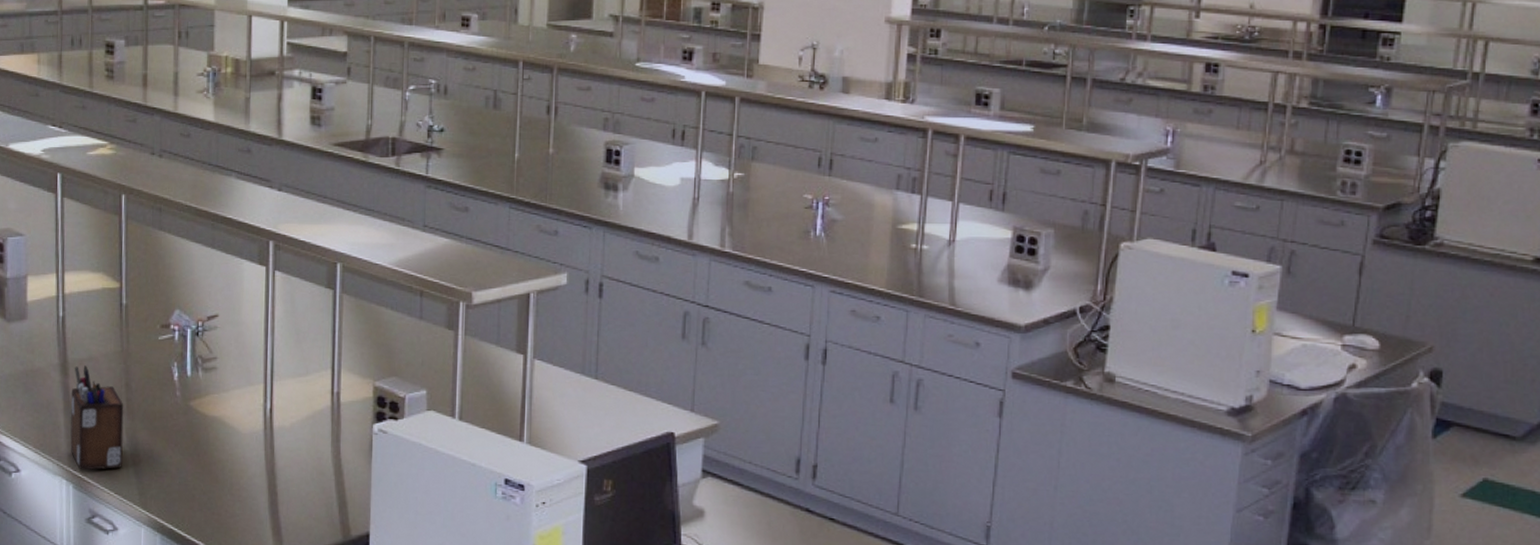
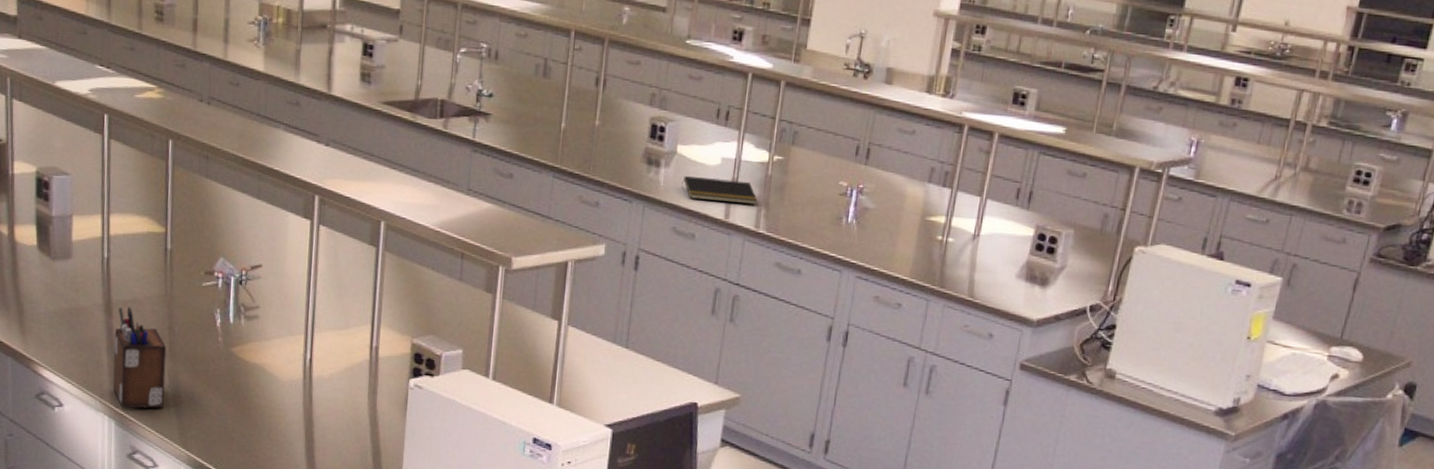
notepad: none [641,199,721,224] -> present [681,176,758,205]

